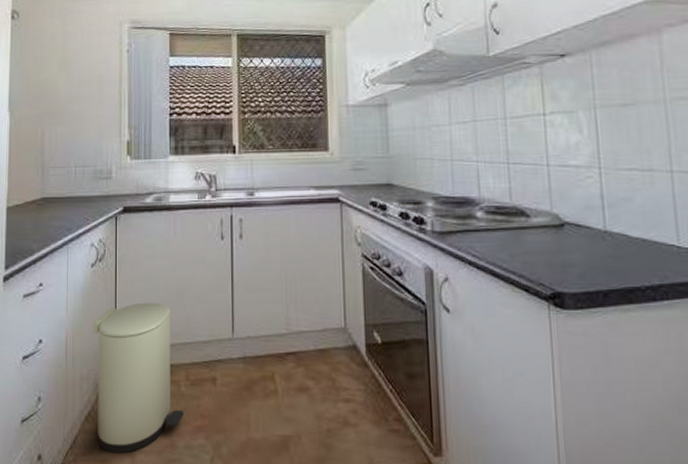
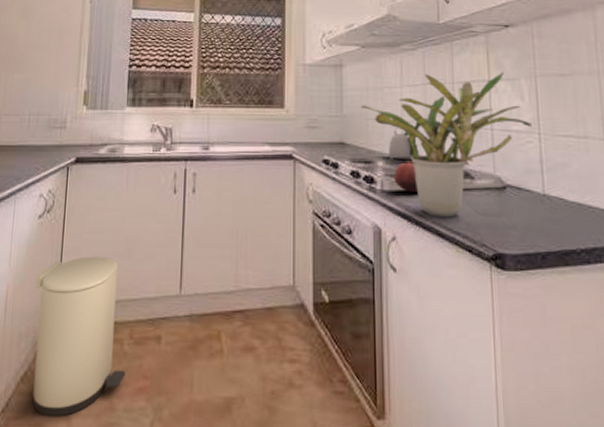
potted plant: none [408,104,592,257] -> present [361,72,533,218]
kettle: none [437,167,475,199] -> present [388,128,423,159]
fruit: none [444,199,471,233] -> present [394,159,419,193]

